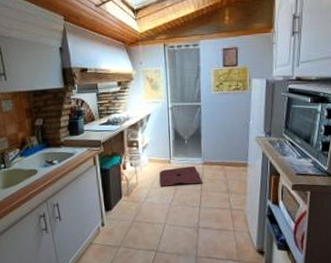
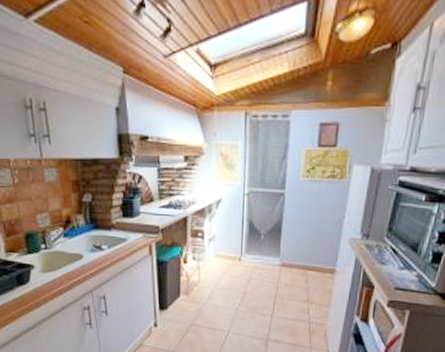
rug: present [159,166,203,186] -> none [226,266,278,289]

